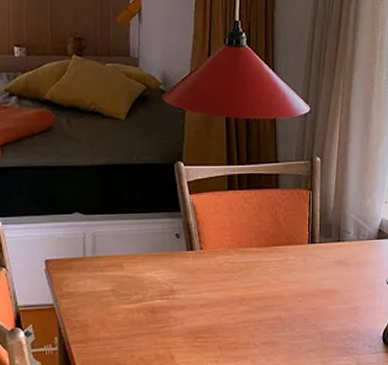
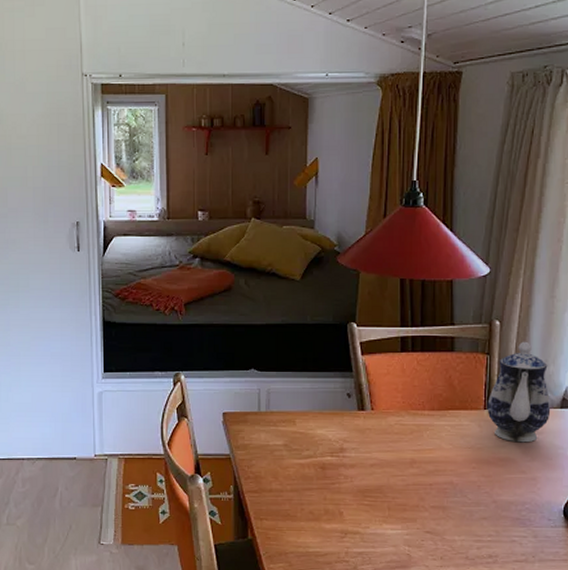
teapot: none [311,176,369,275] -> present [487,341,551,443]

